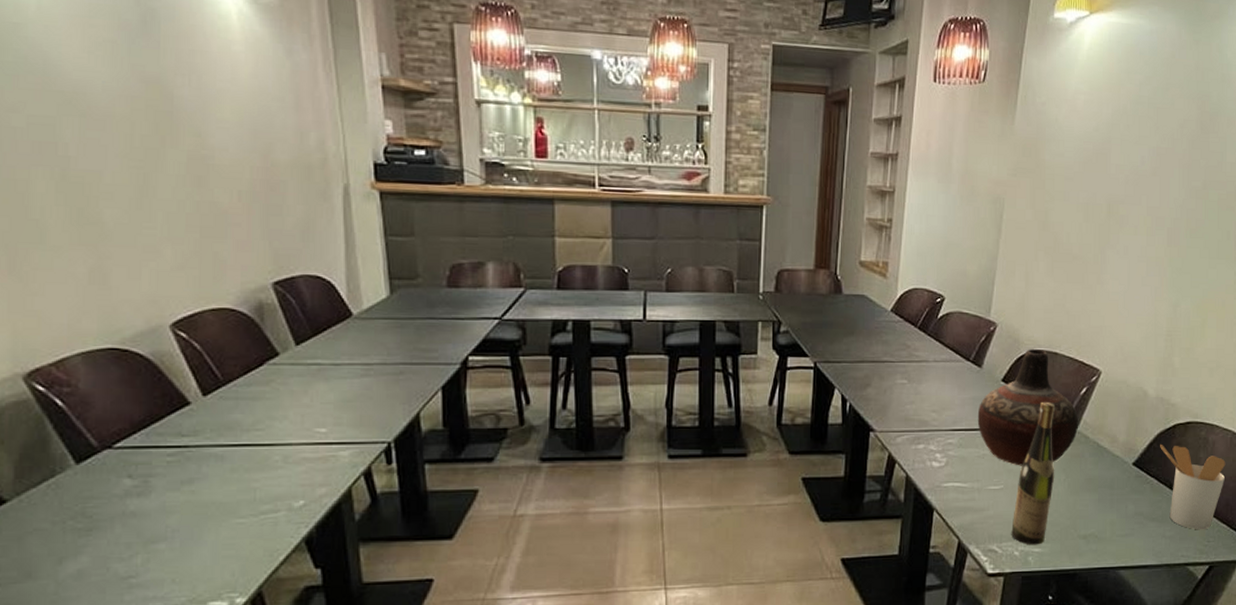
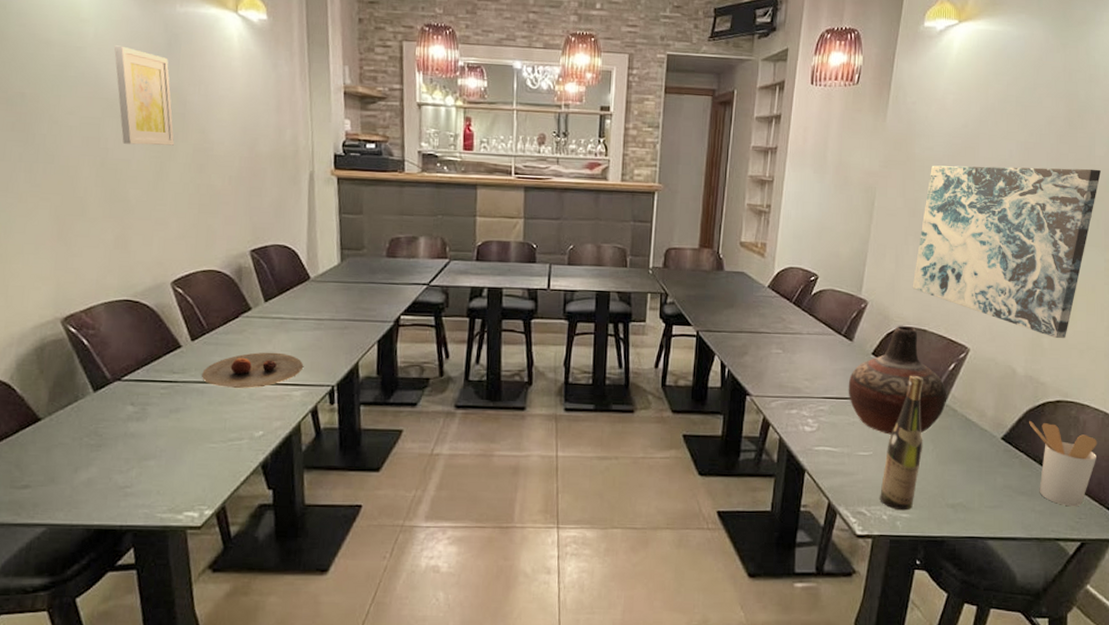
wall art: none [67,22,160,153] -> present [114,45,174,146]
plate: none [220,405,351,452] -> present [202,352,304,389]
wall art: none [1043,173,1232,358] -> present [912,165,1101,339]

